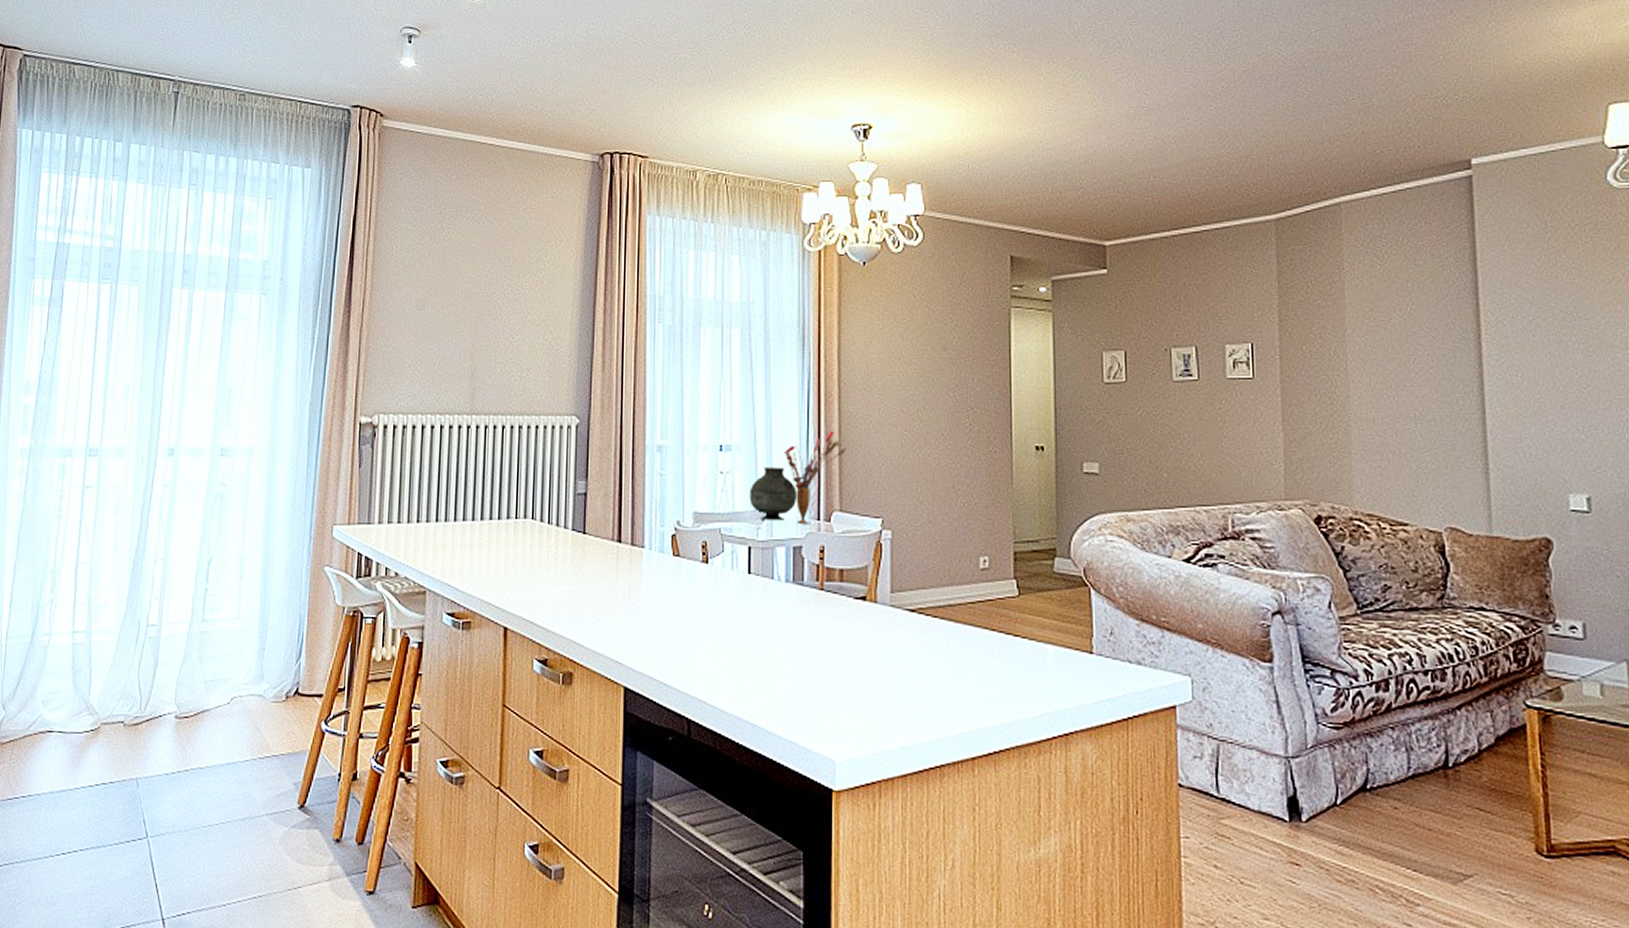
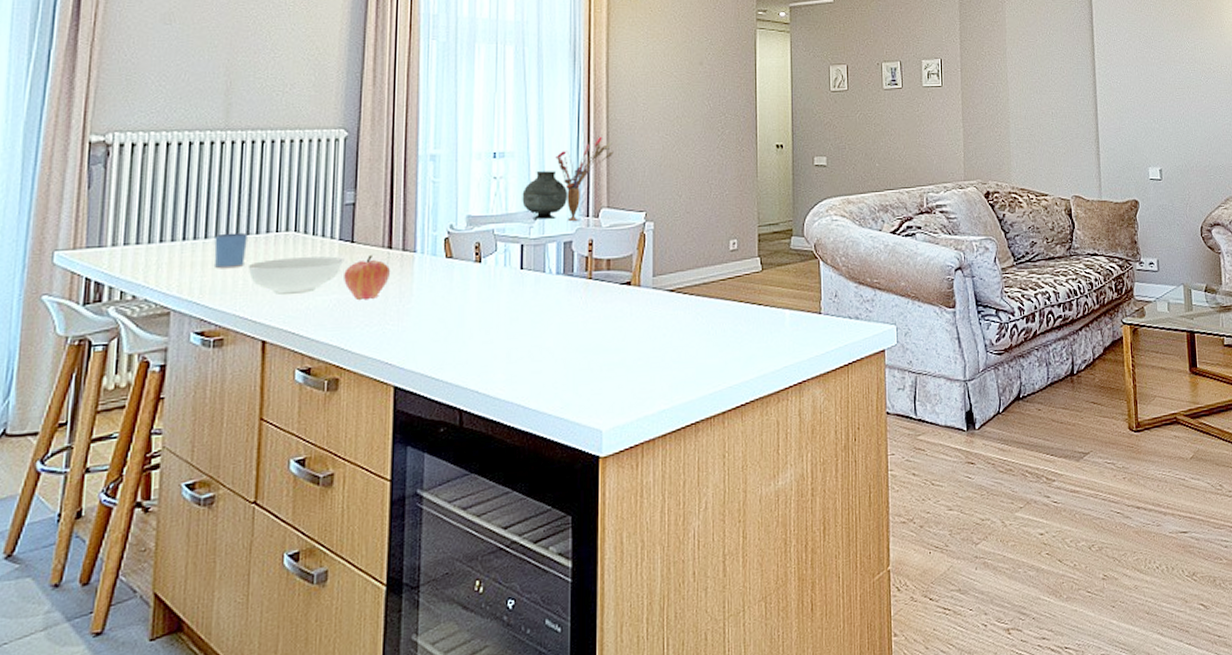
mug: none [462,517,491,553] -> present [214,232,247,269]
bowl: none [491,545,577,582] -> present [247,256,345,295]
fruit: none [577,547,621,595] -> present [344,254,391,301]

